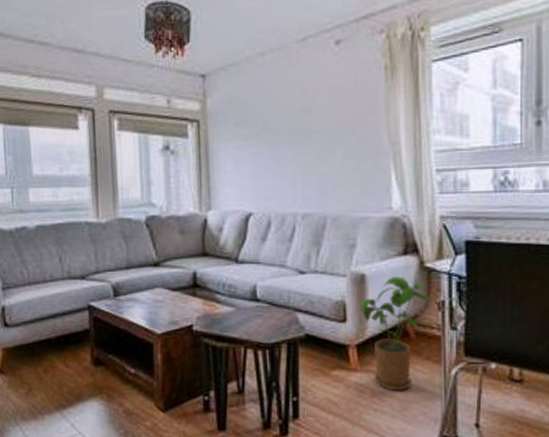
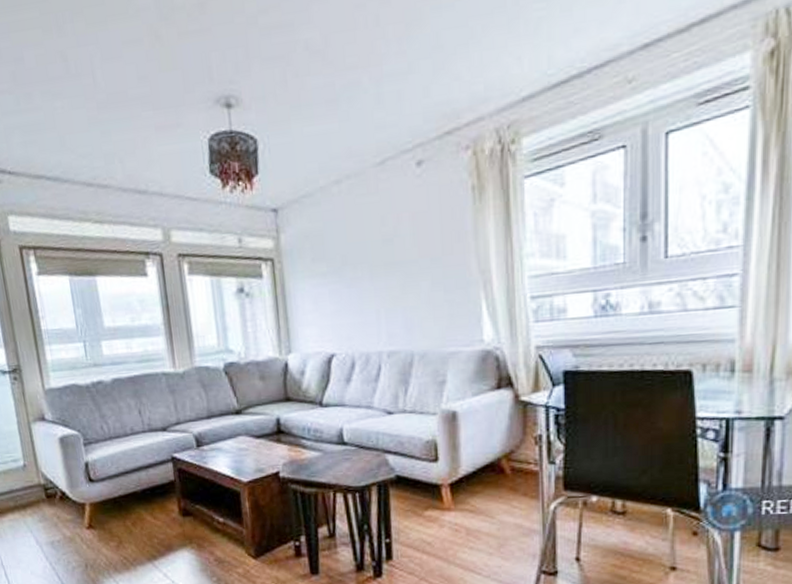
house plant: present [360,276,431,391] -> none [452,412,527,529]

